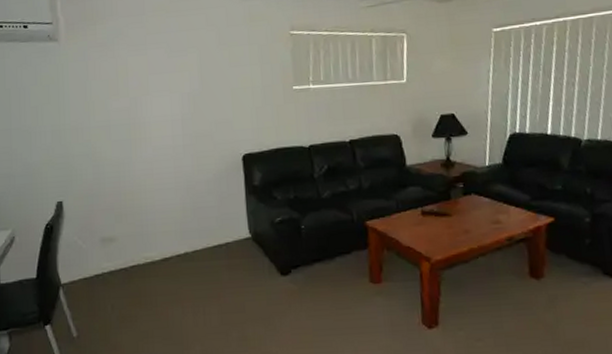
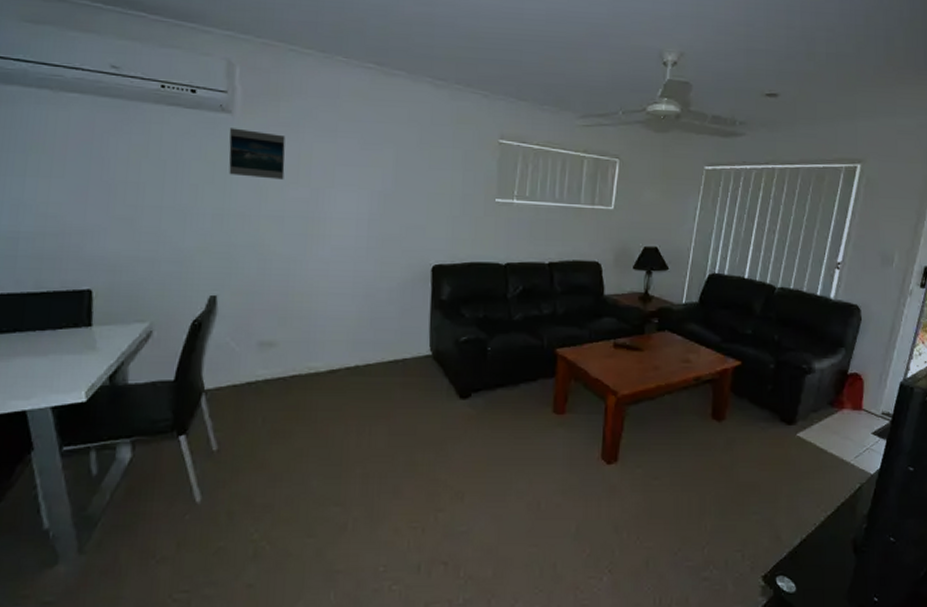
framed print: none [57,53,107,95] -> present [229,128,286,180]

